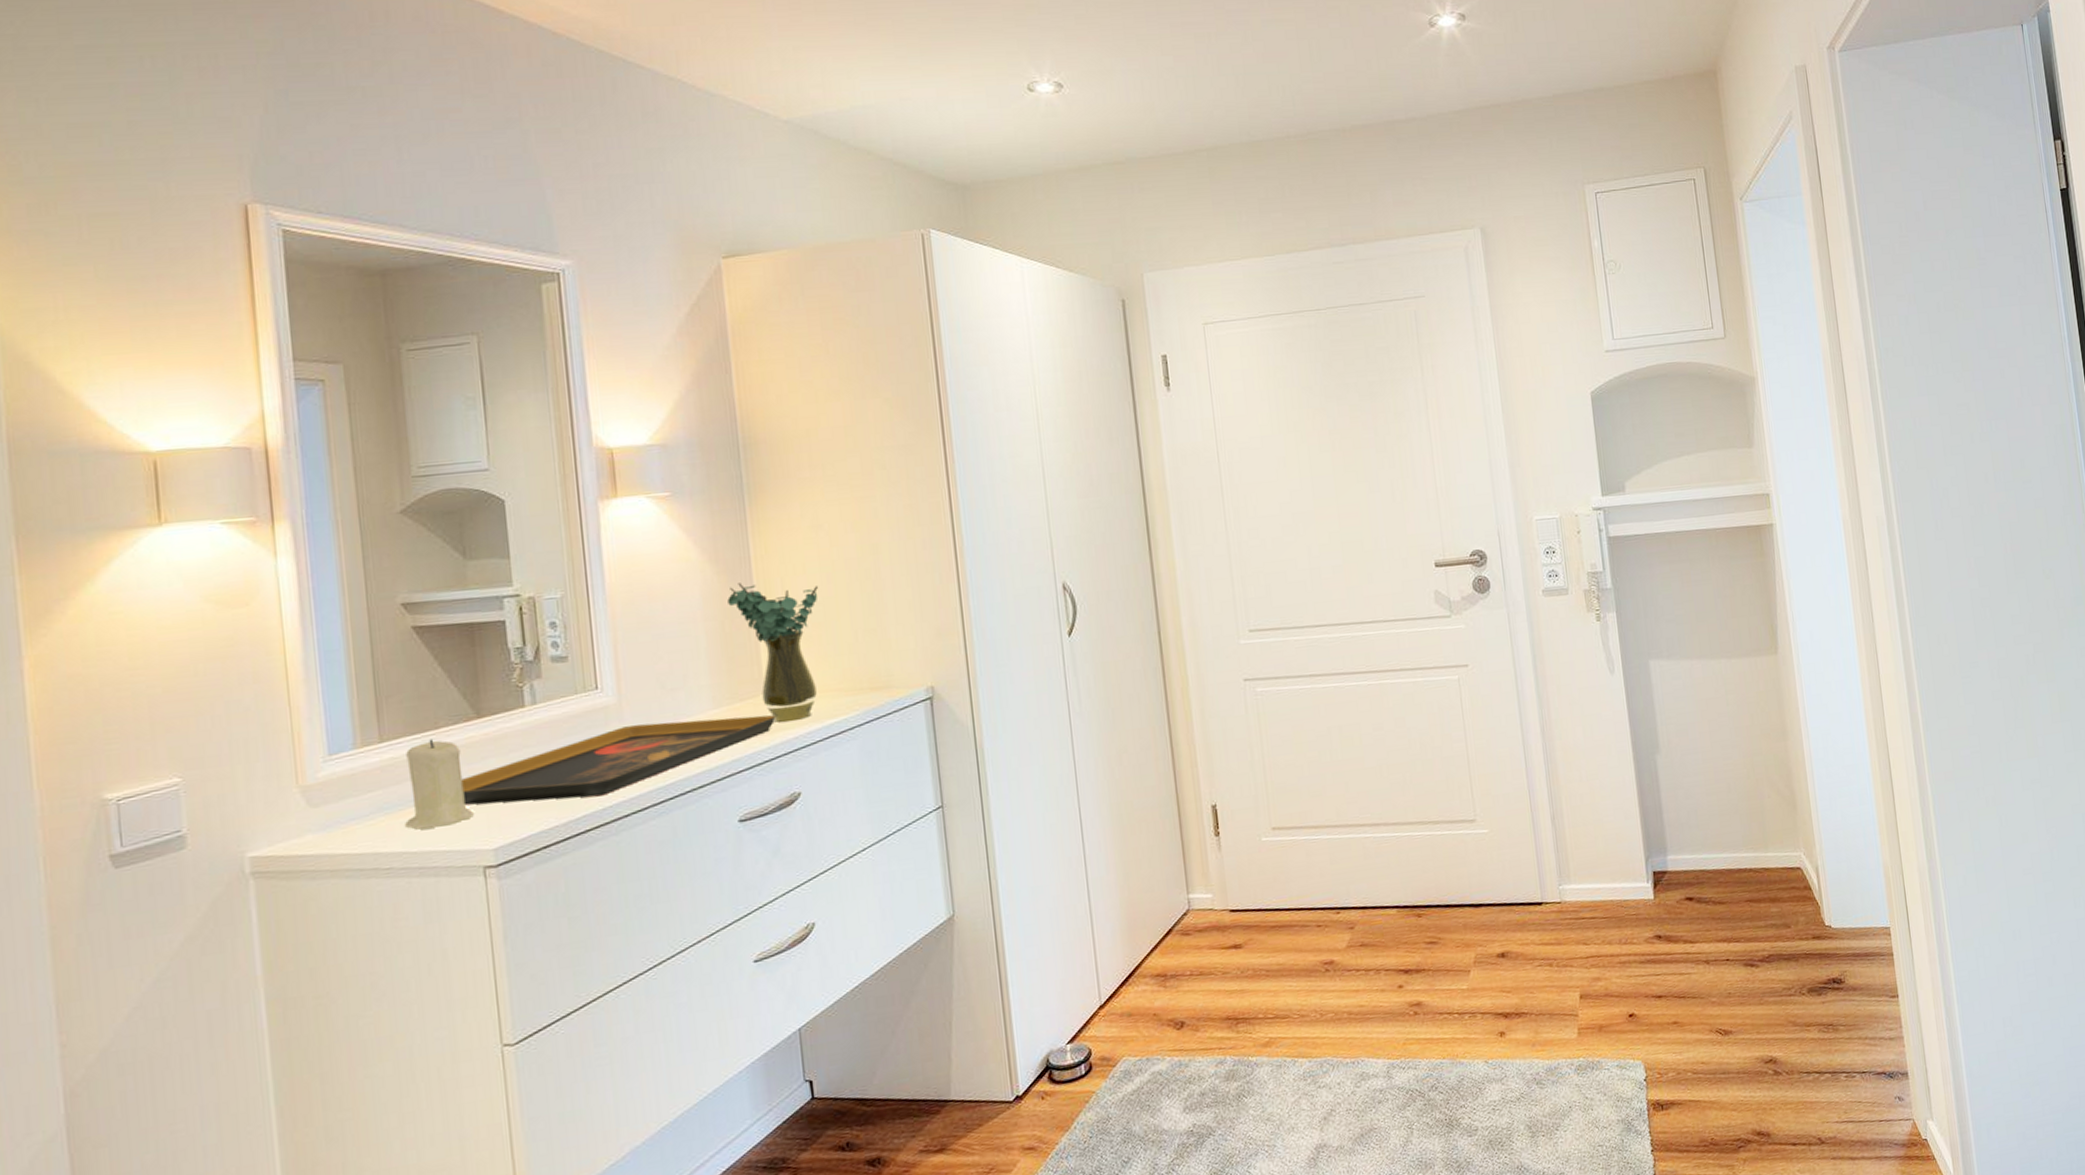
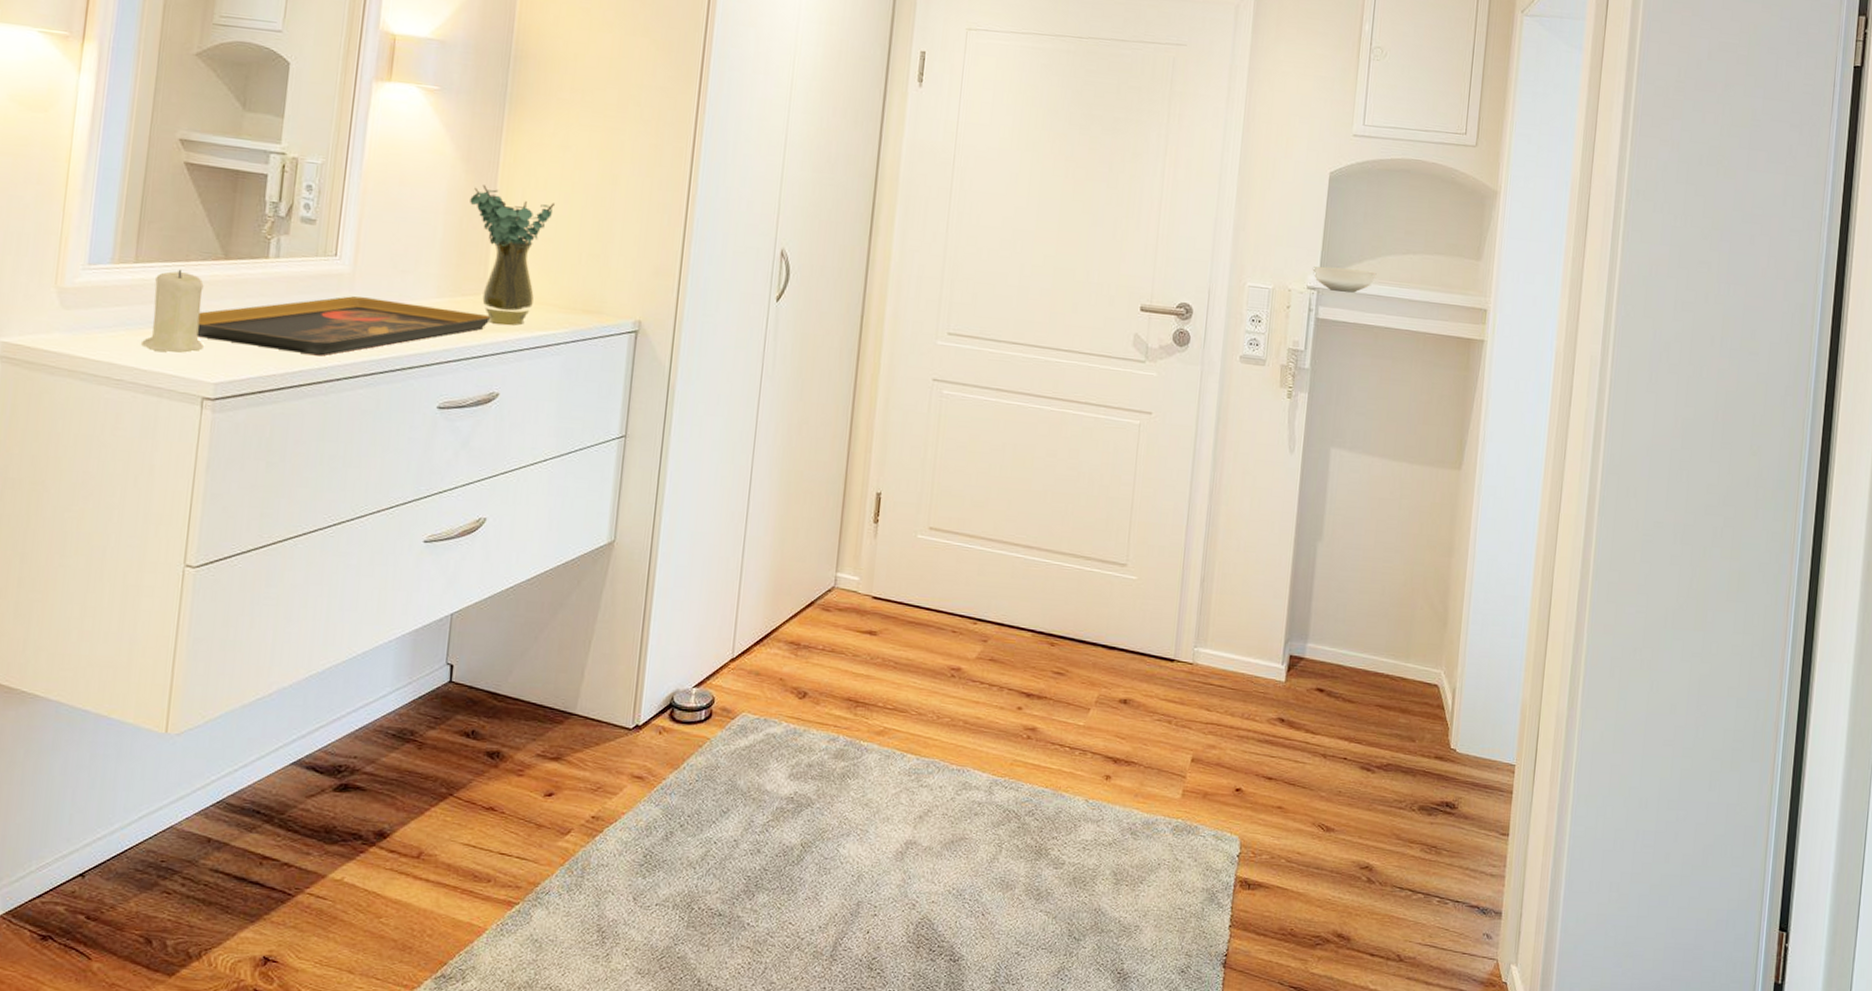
bowl: none [1595,480,1657,507] -> present [1313,266,1377,293]

